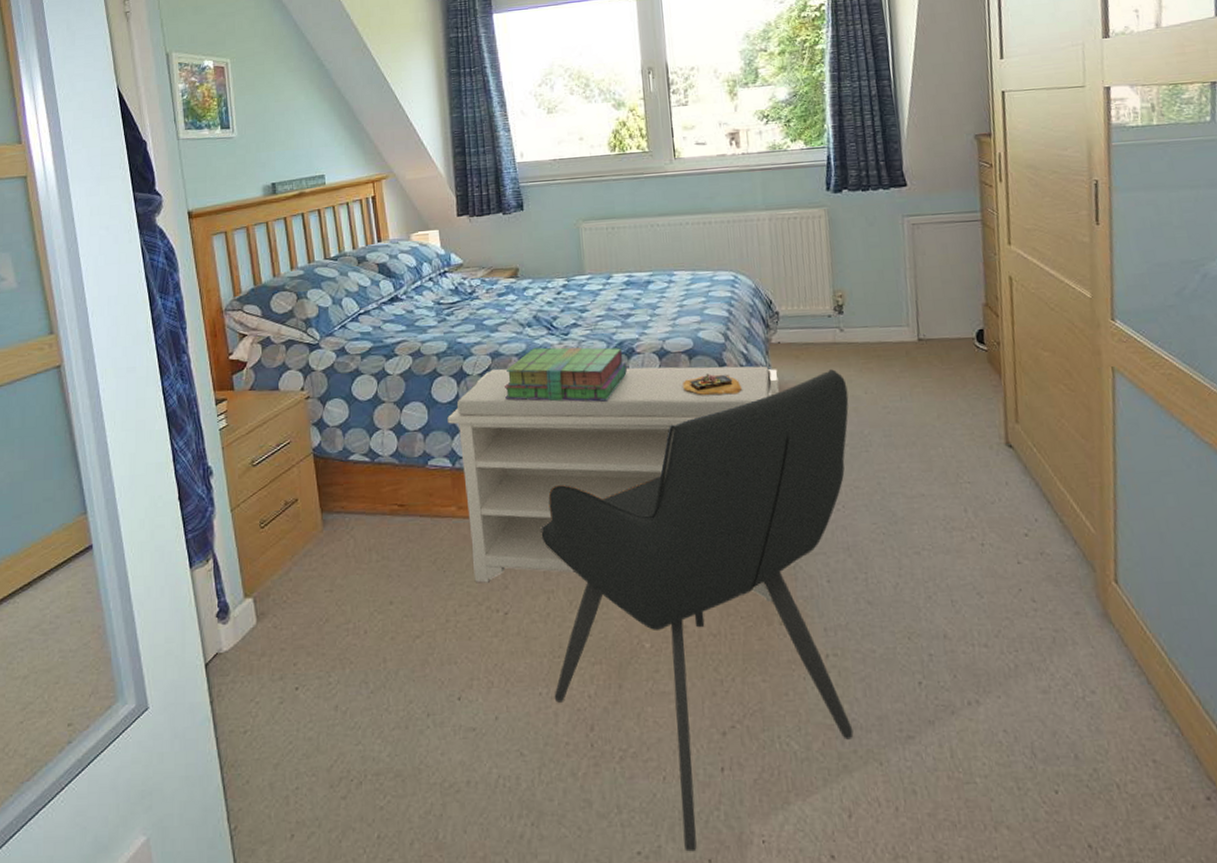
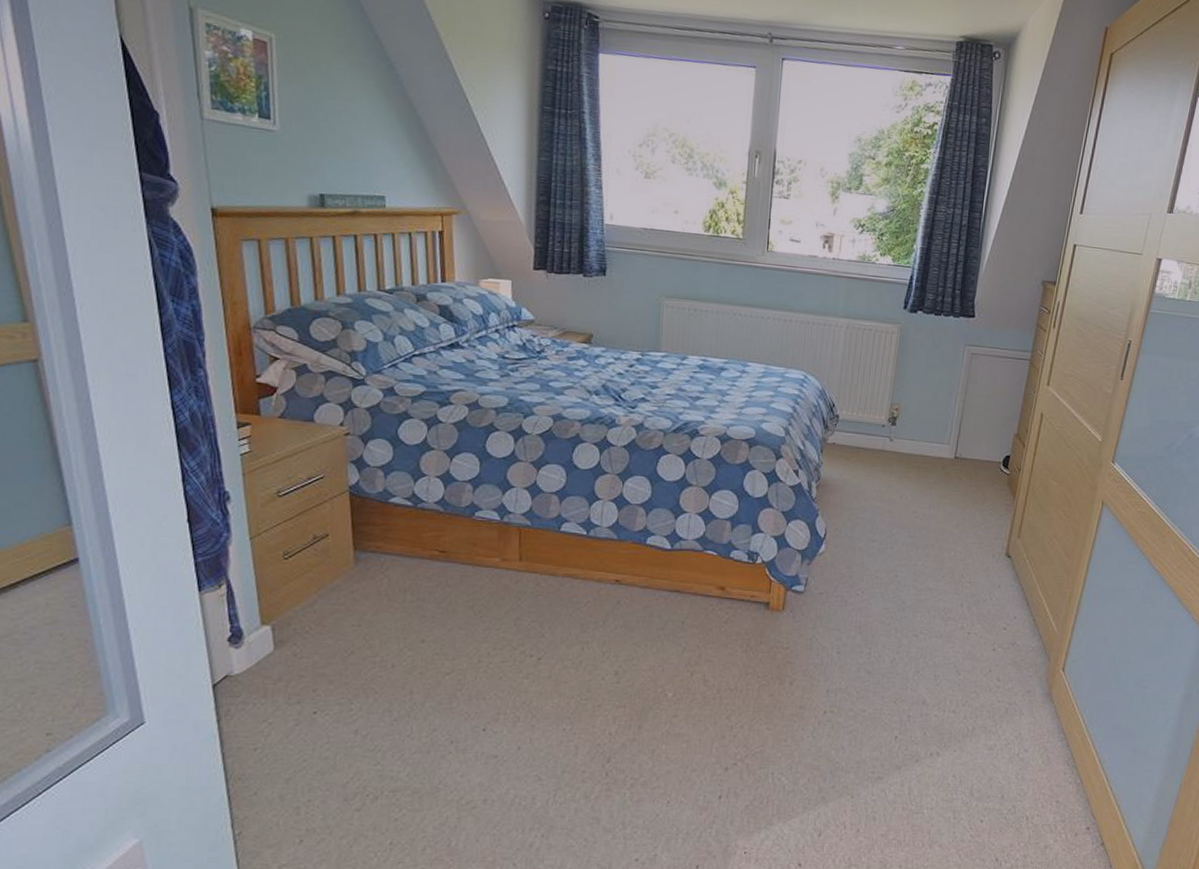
bench: present [447,366,780,602] -> none [500,431,828,665]
stack of books: present [503,347,627,402] -> none [562,416,689,476]
armchair: present [540,369,854,852] -> none [576,473,886,860]
food platter: present [683,373,742,395] -> none [739,463,793,485]

